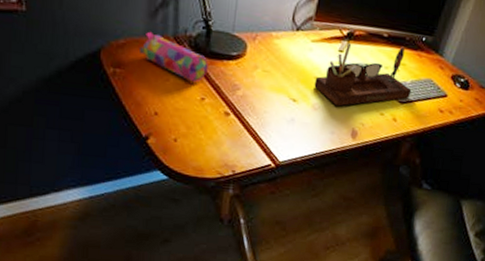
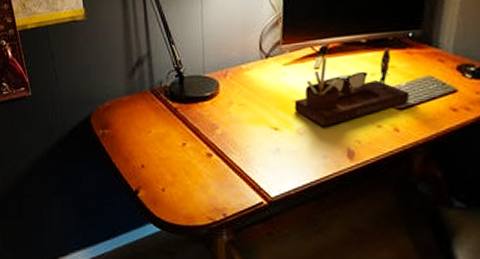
pencil case: present [138,31,208,83] -> none [122,90,185,130]

